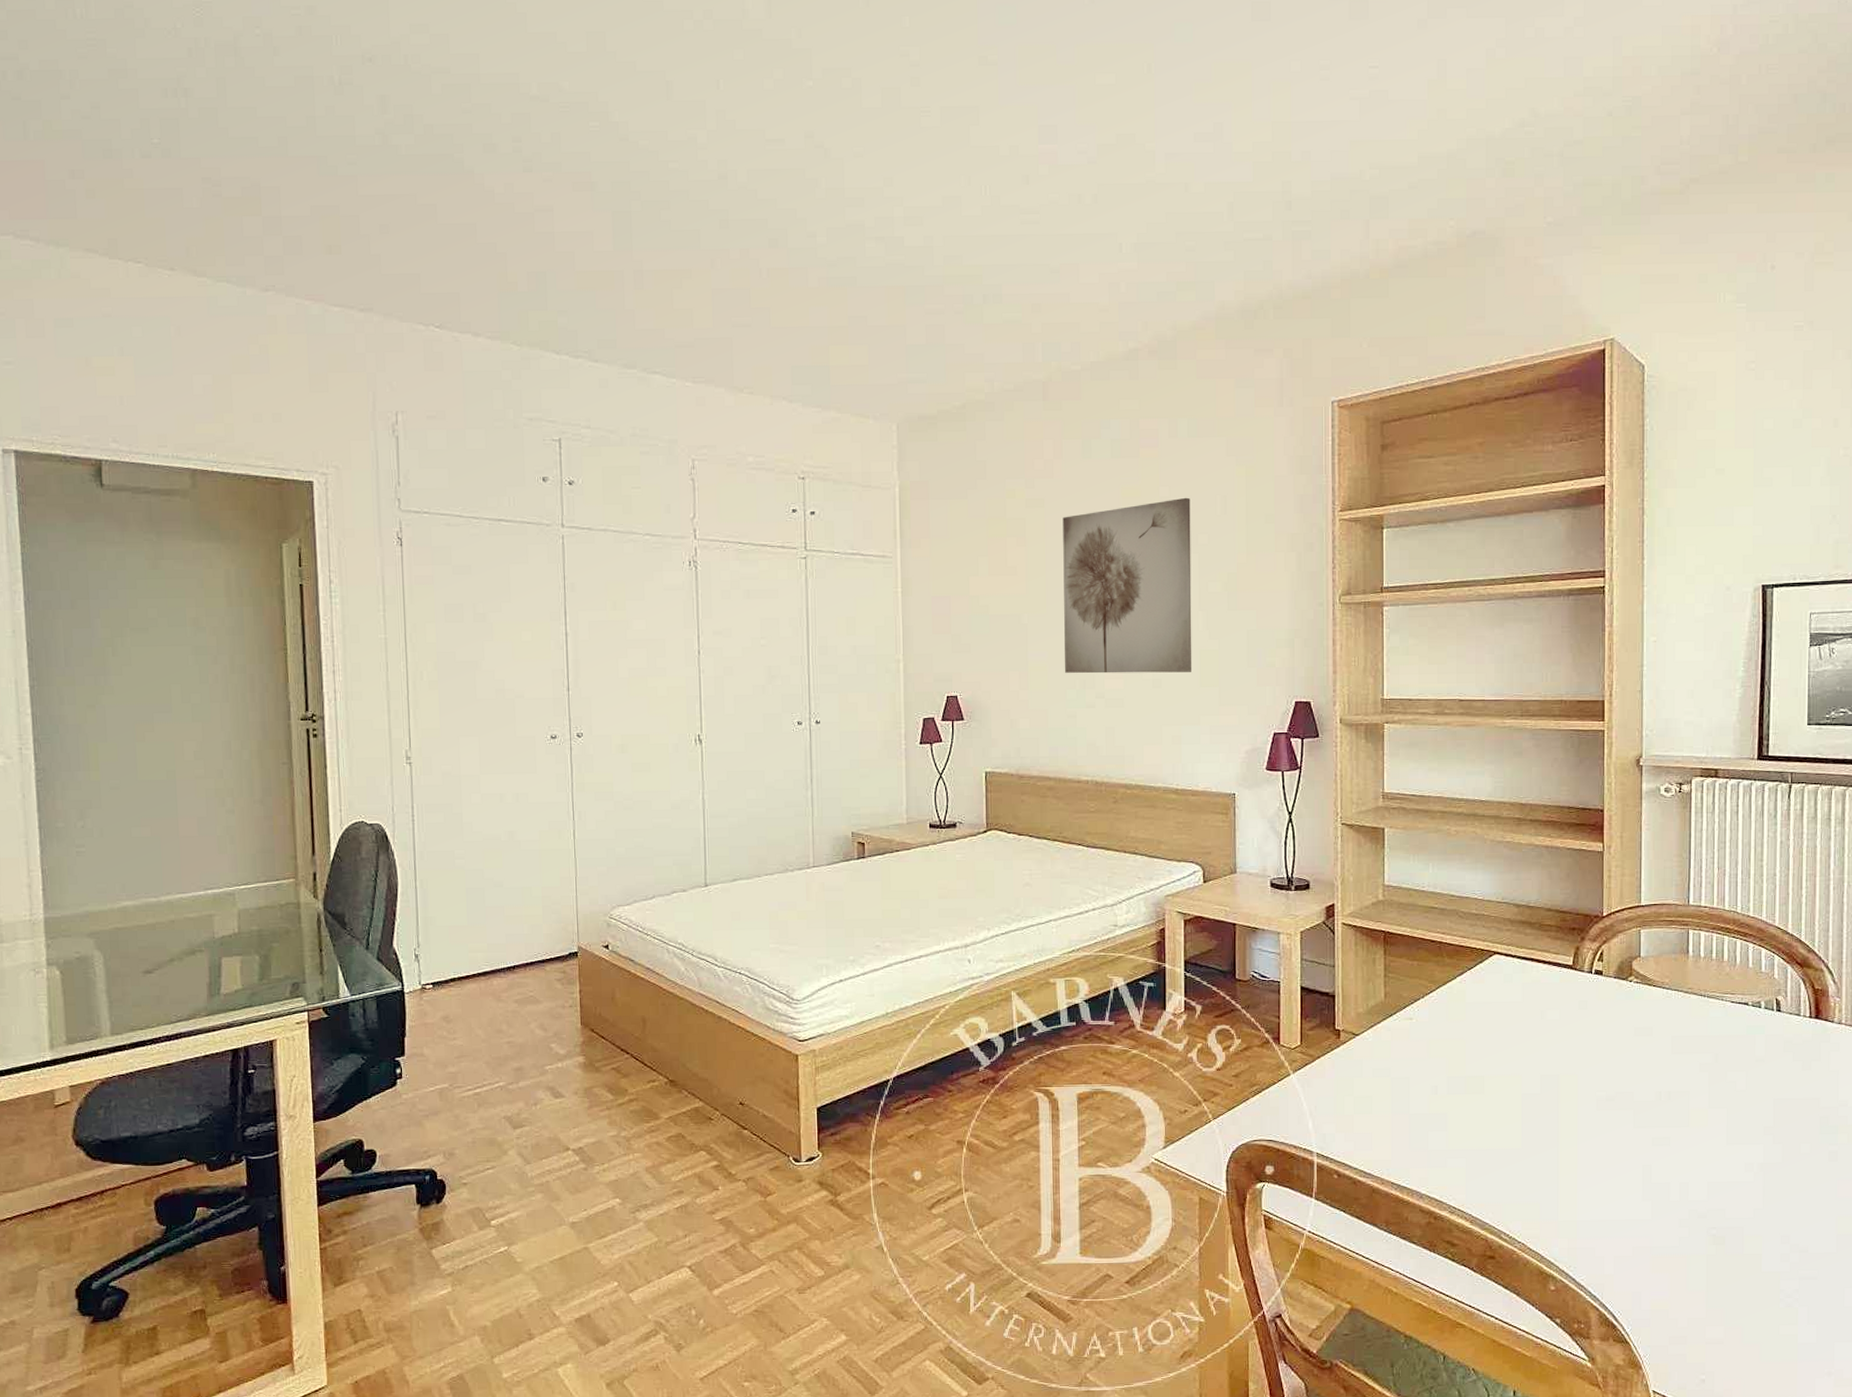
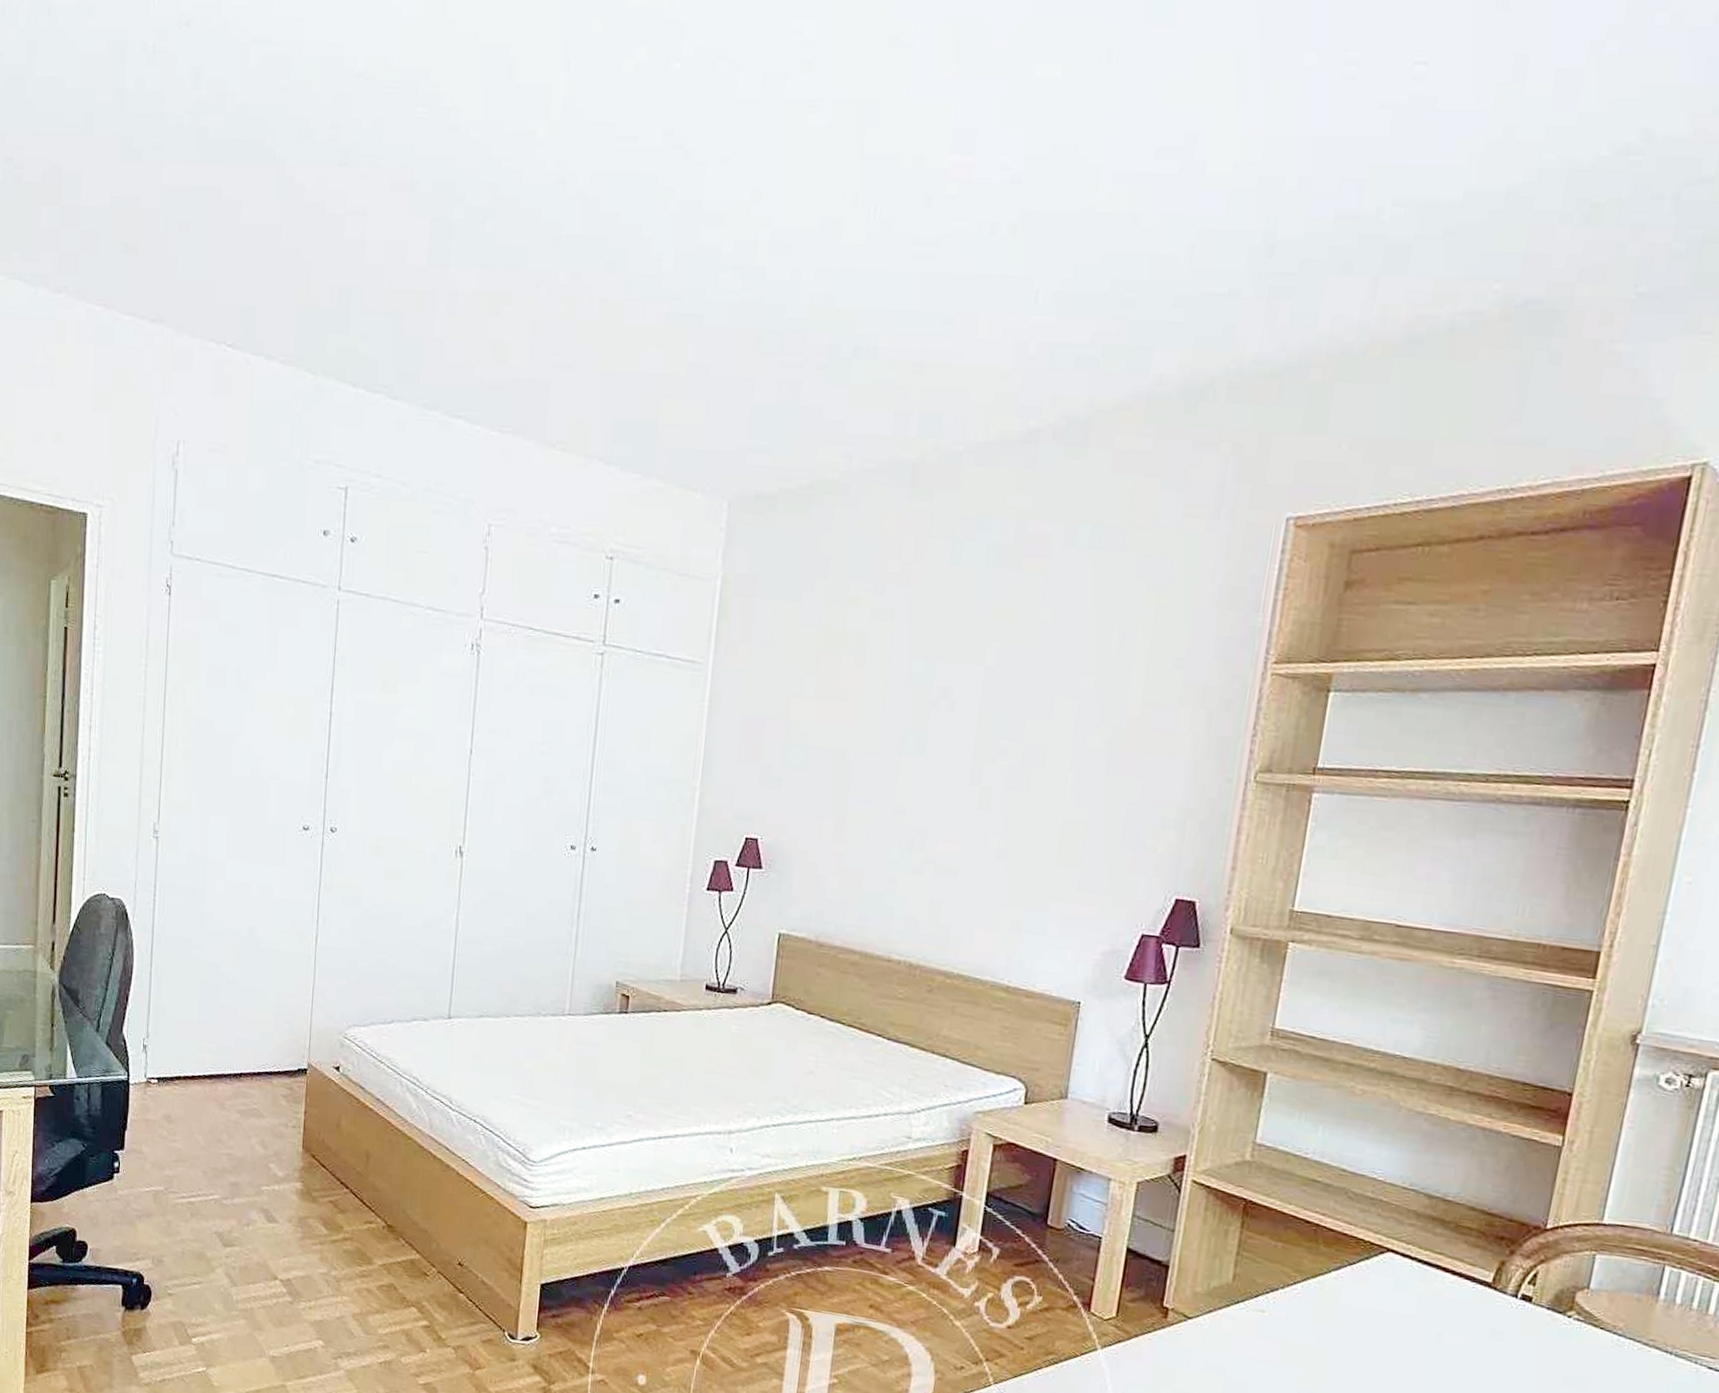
wall art: present [1063,497,1192,674] -> none [891,625,1080,846]

